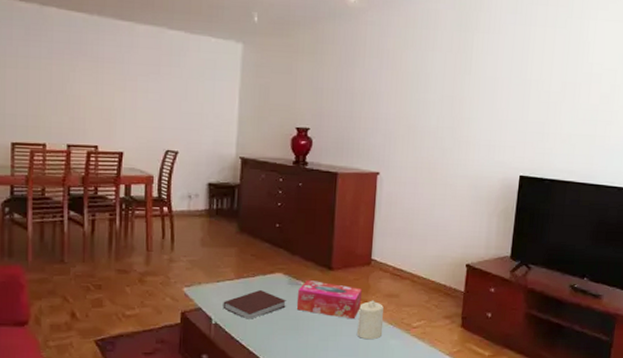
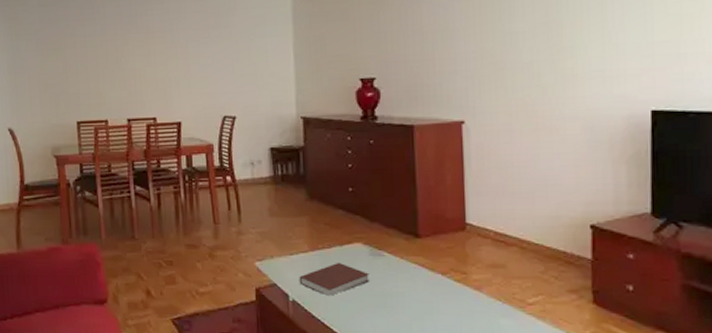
tissue box: present [296,279,362,318] -> none [381,249,459,294]
candle: present [357,300,384,340] -> none [457,272,490,319]

